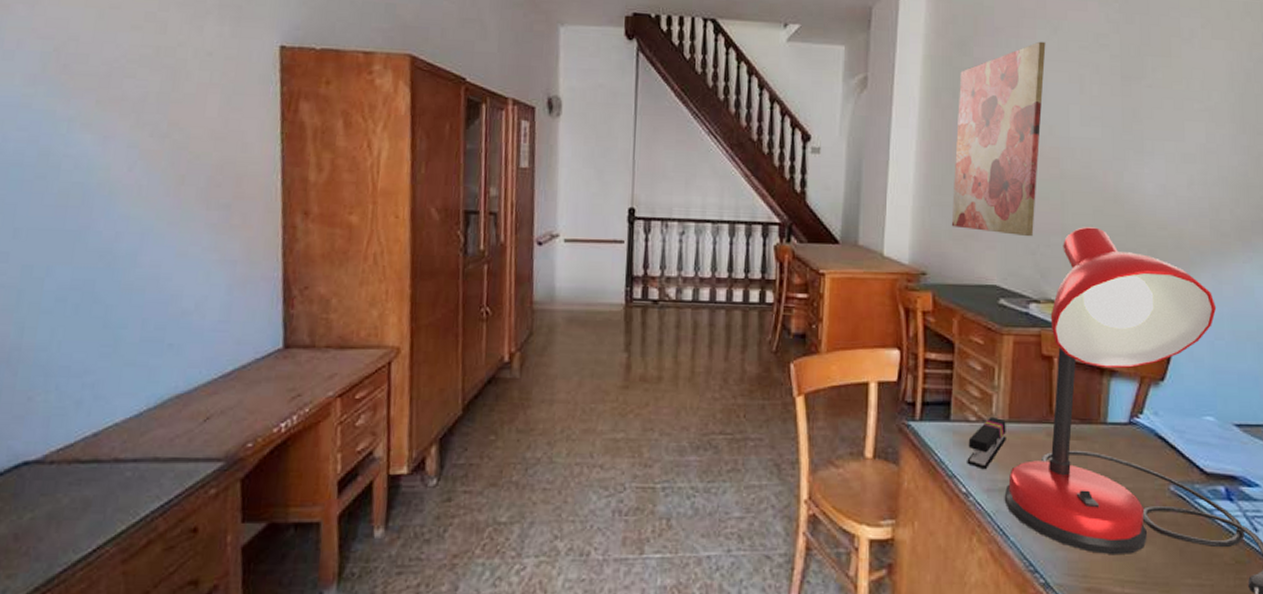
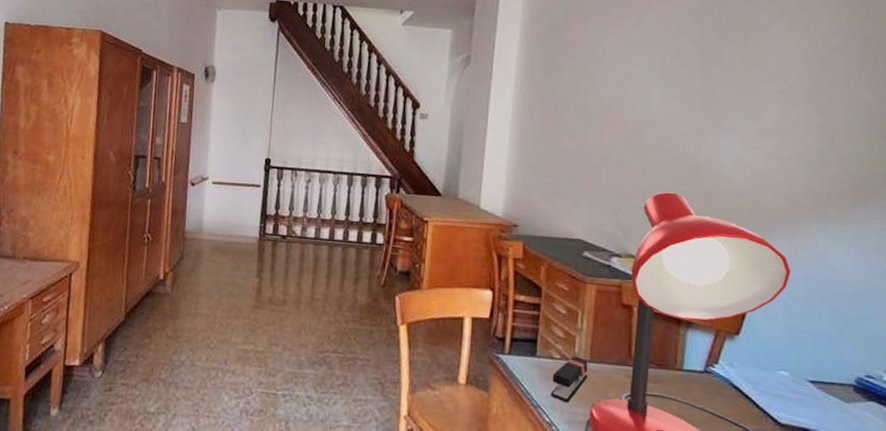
wall art: present [951,41,1046,237] -> none [541,28,631,199]

